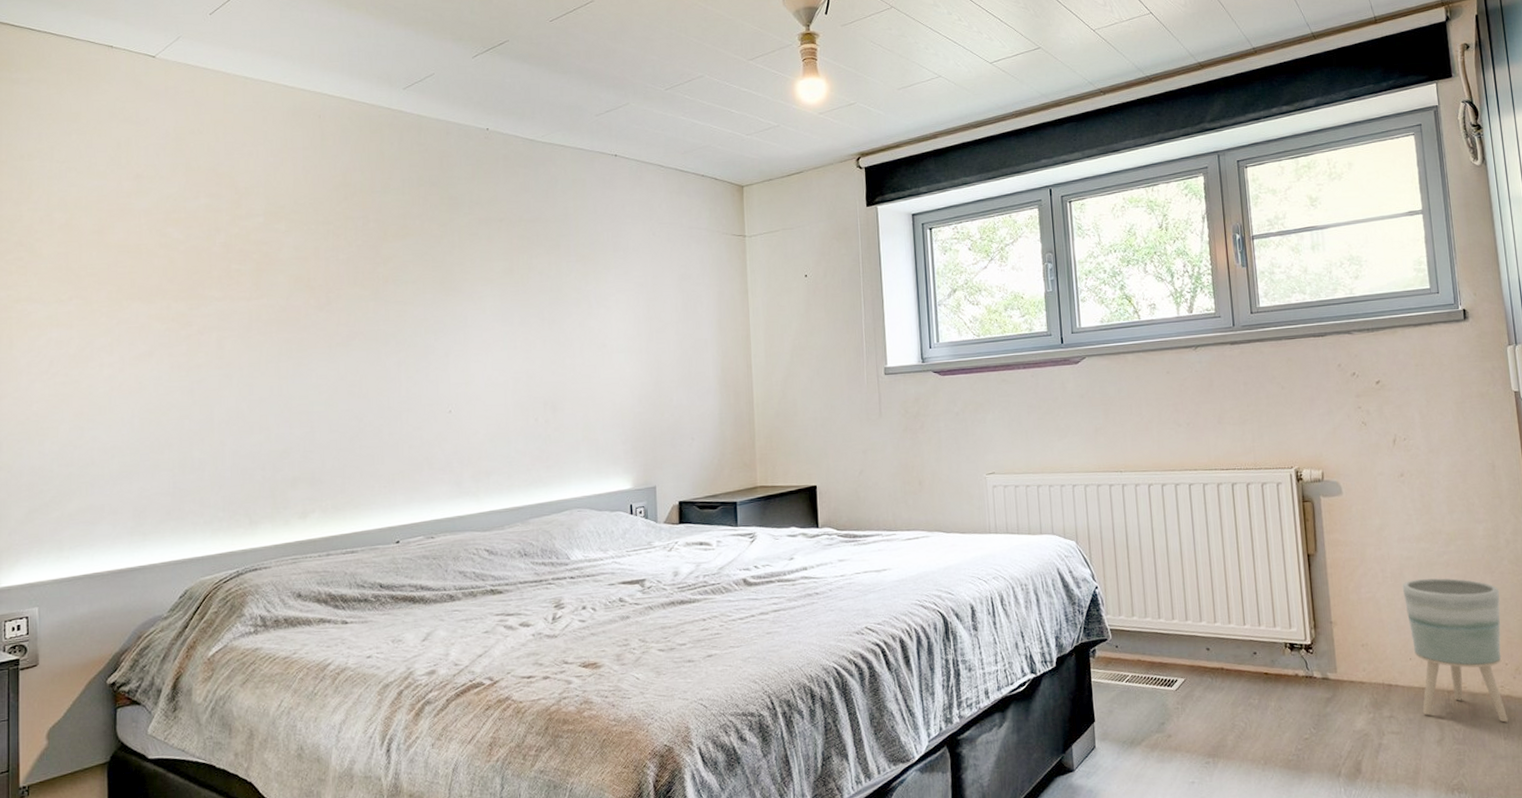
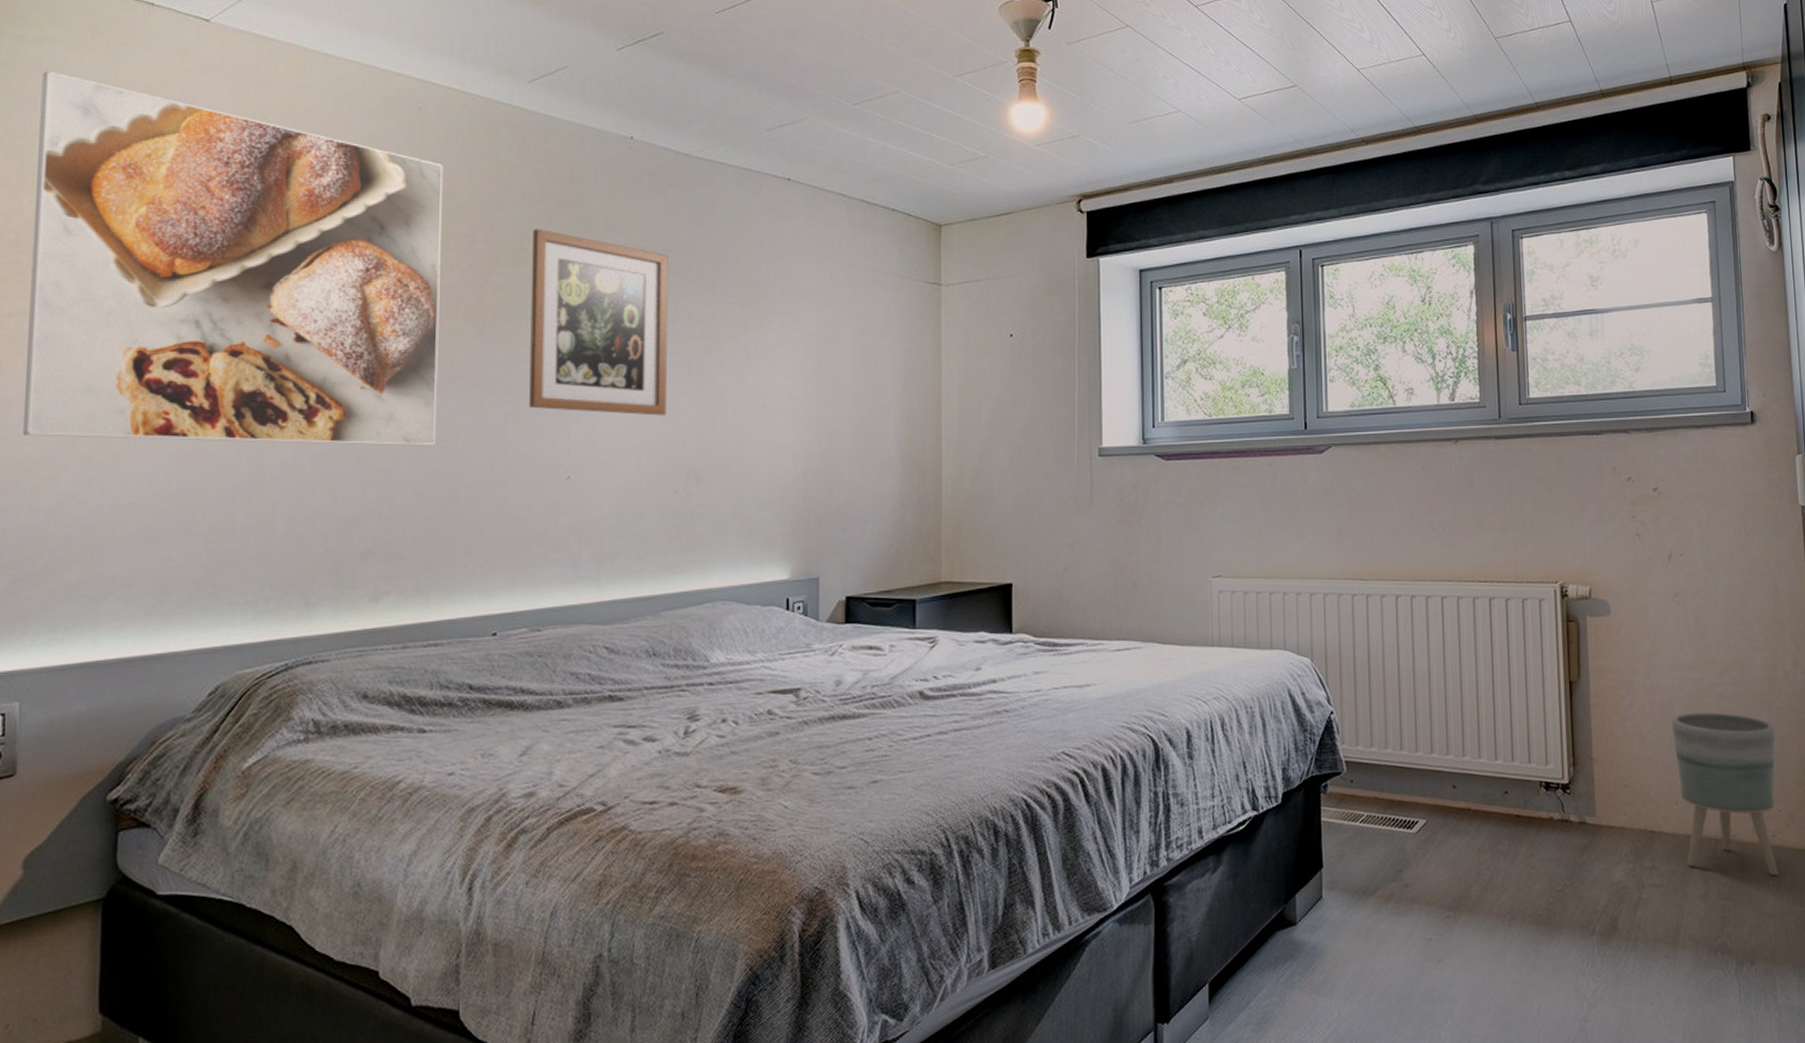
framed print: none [30,105,345,396] -> present [22,70,444,446]
wall art: none [412,208,526,358] -> present [529,228,669,416]

